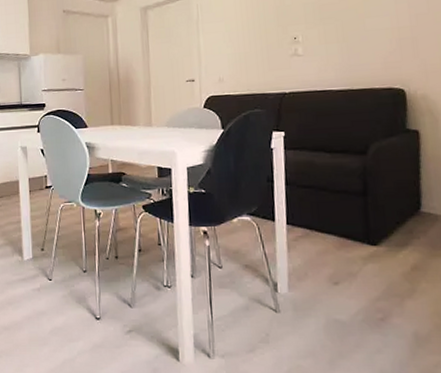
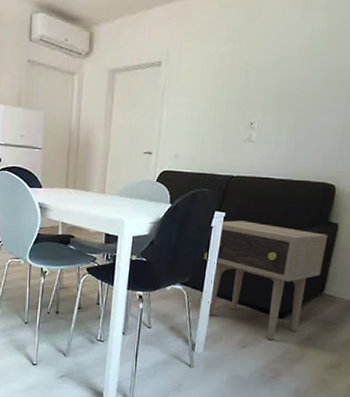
side table: none [268,138,412,273] -> present [203,220,328,341]

